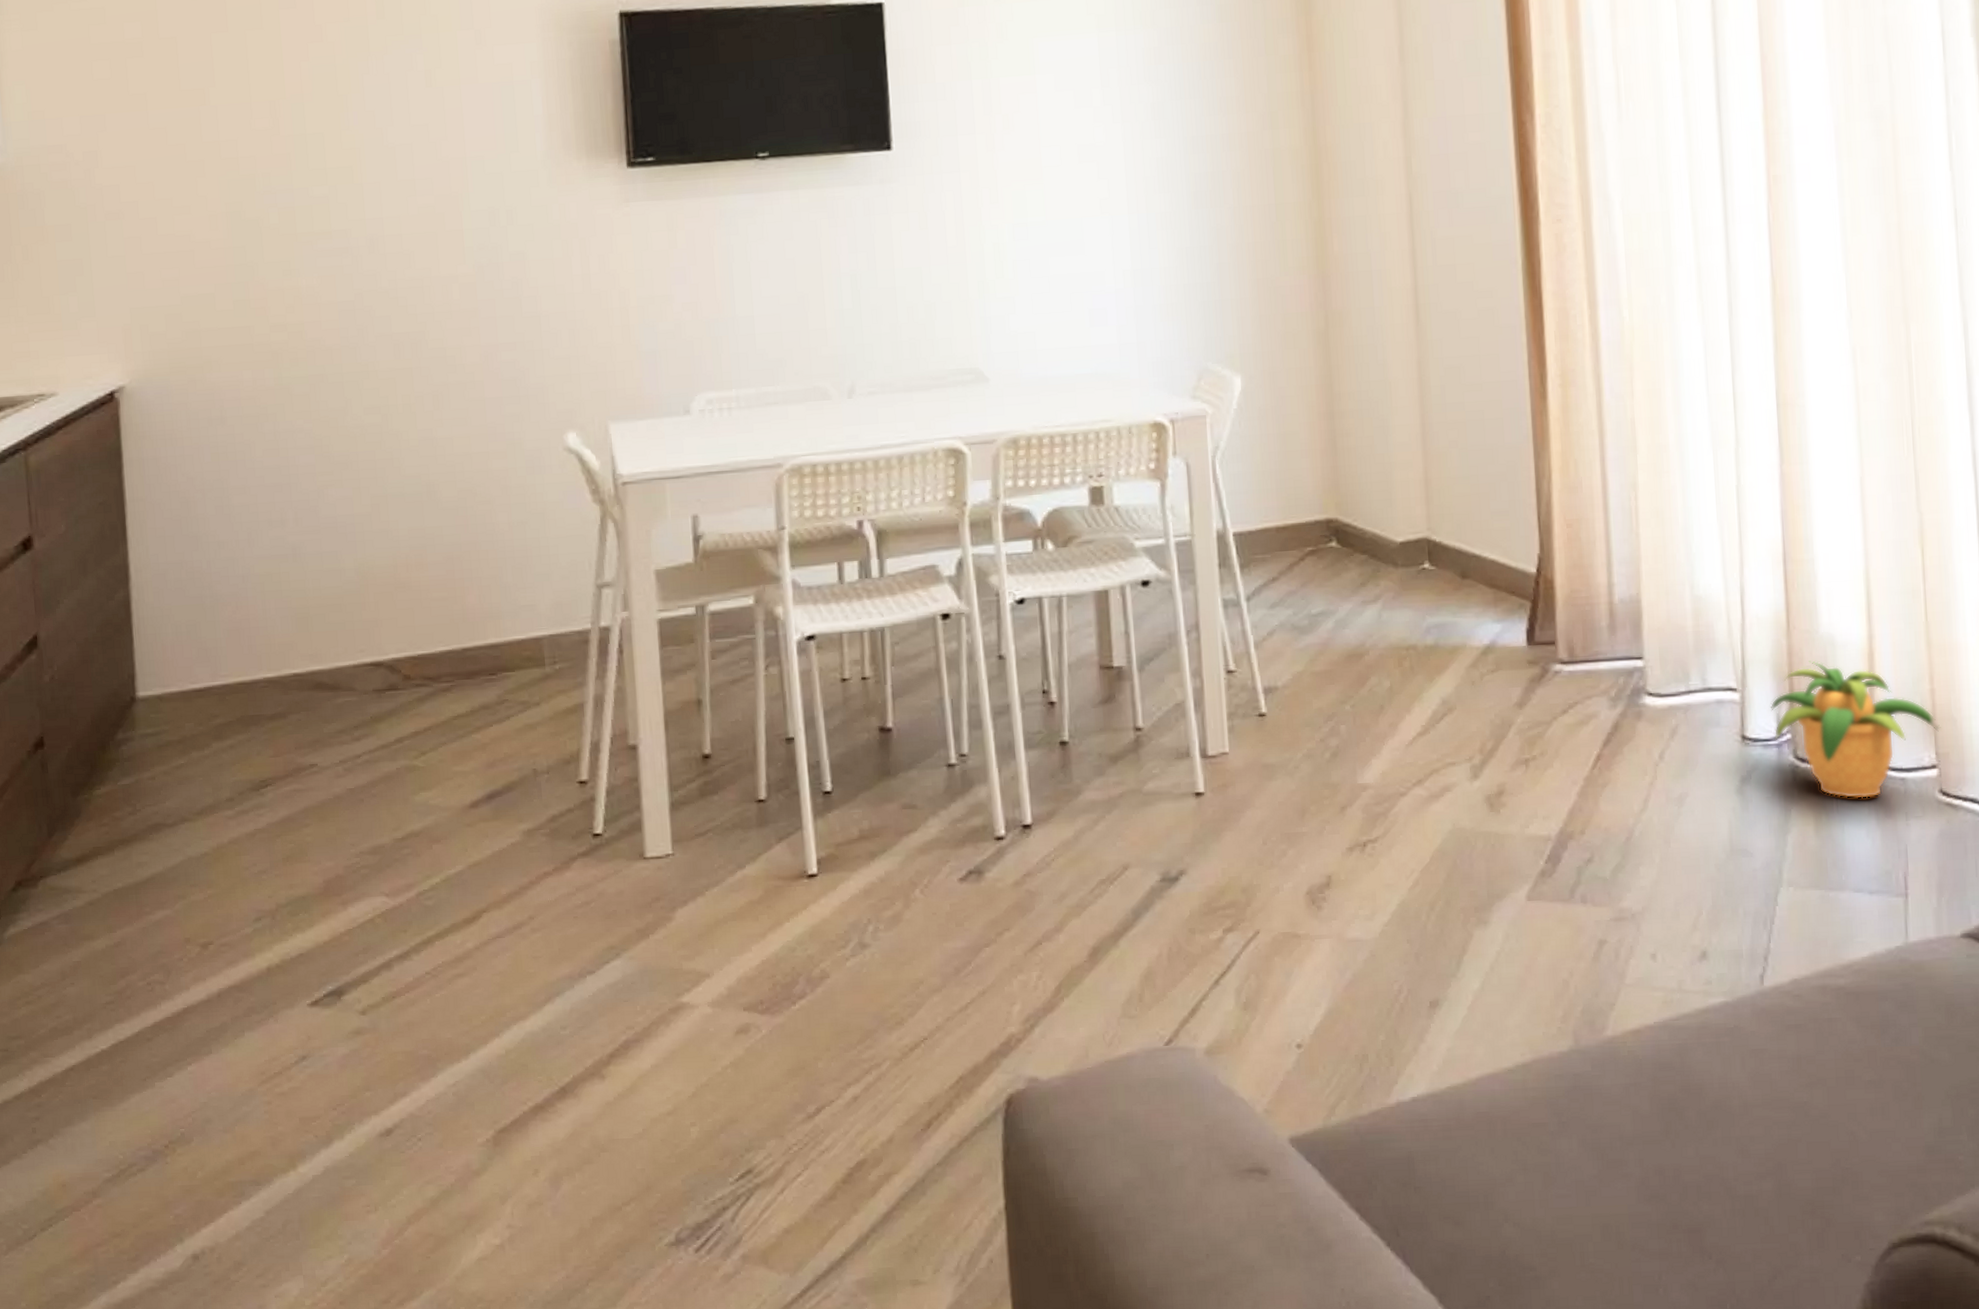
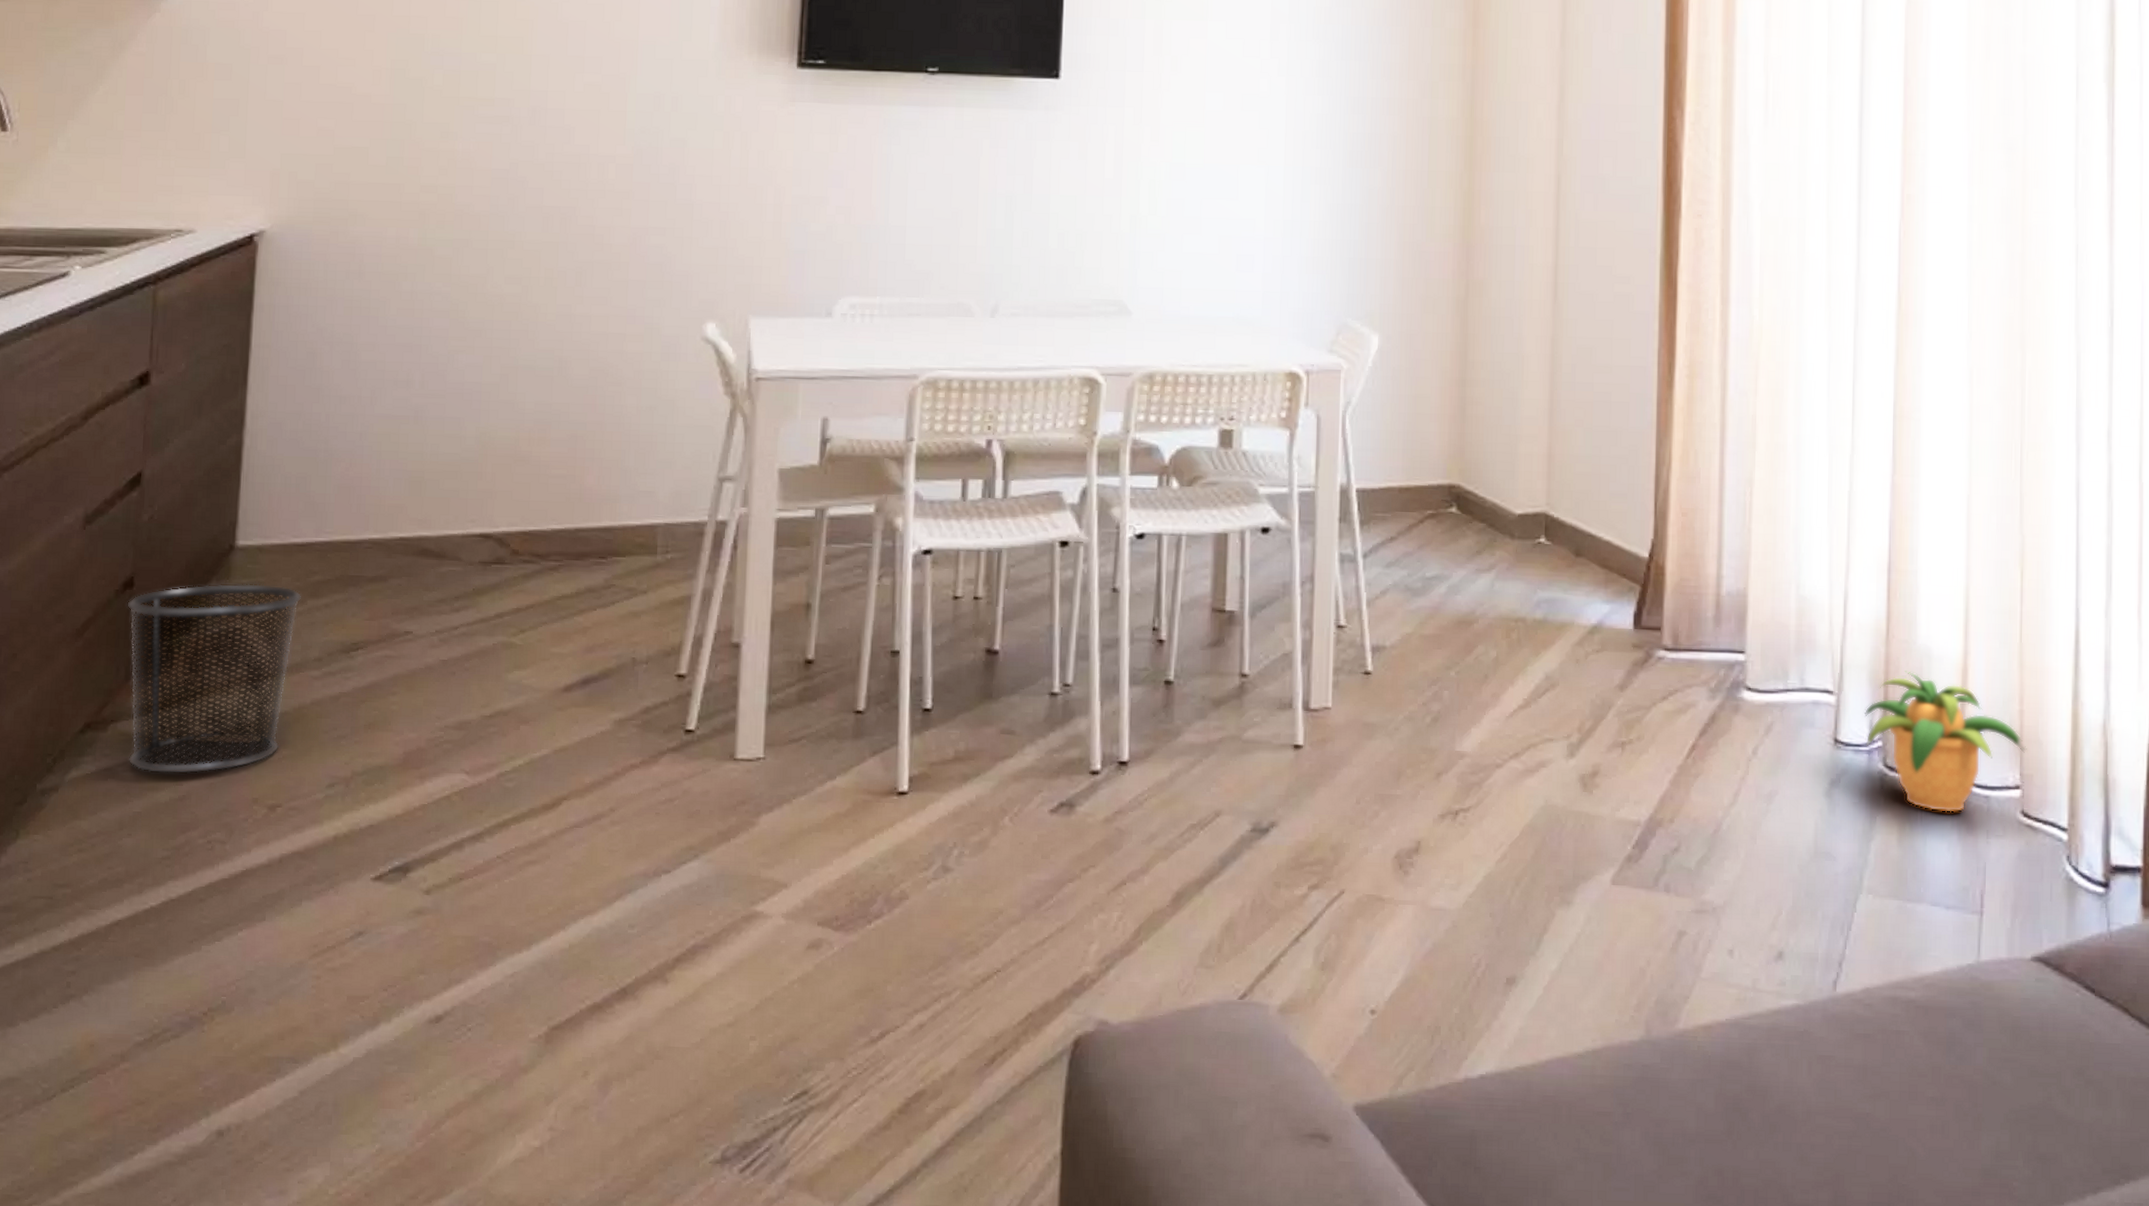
trash can: none [41,731,206,923] -> present [128,583,301,774]

